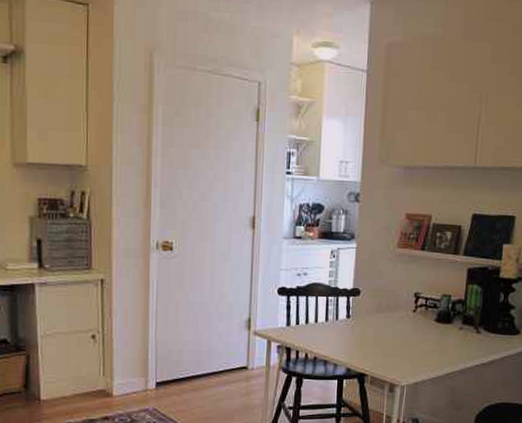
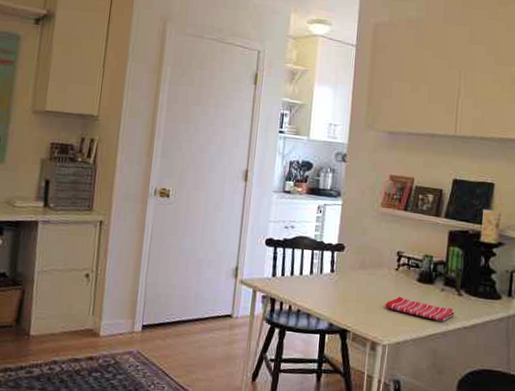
dish towel: none [403,338,473,359] -> present [385,296,455,321]

